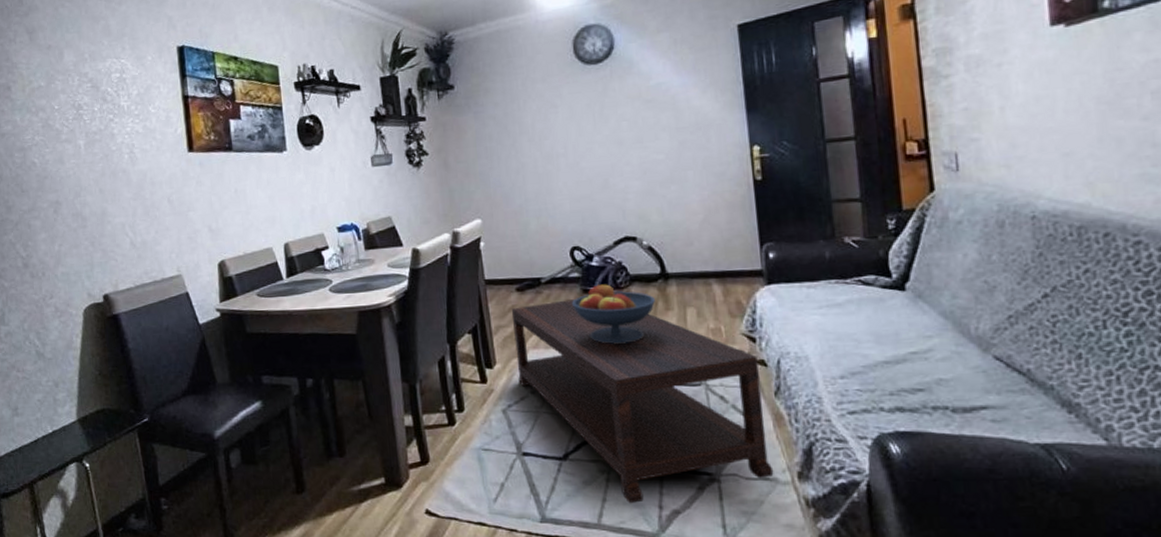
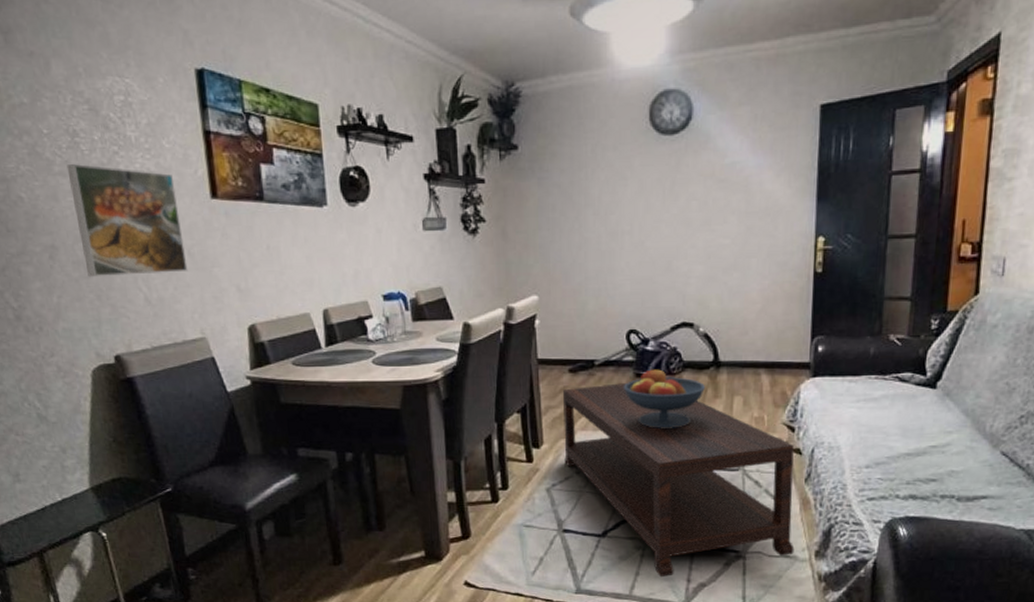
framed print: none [72,131,167,227] -> present [66,163,188,278]

